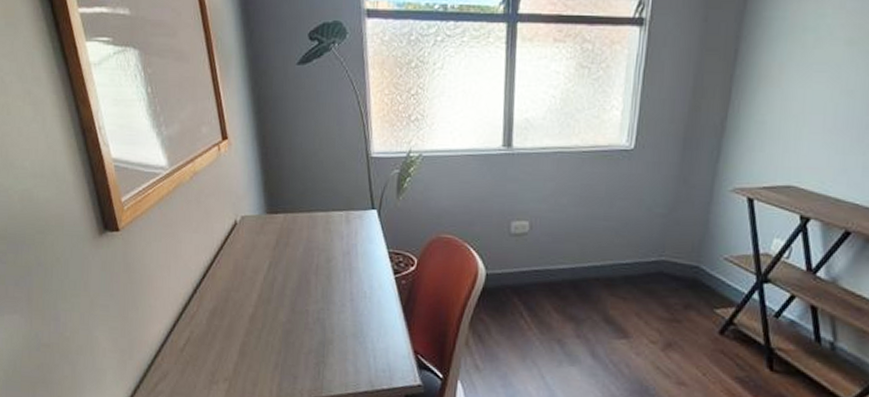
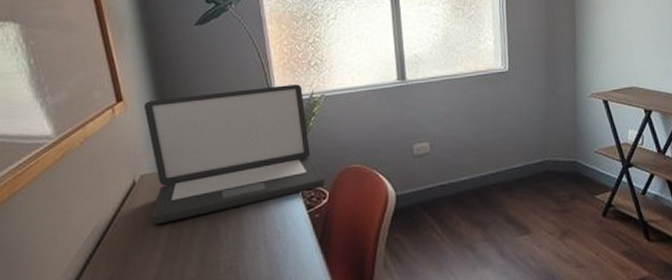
laptop: none [246,139,415,267] -> present [143,84,325,225]

